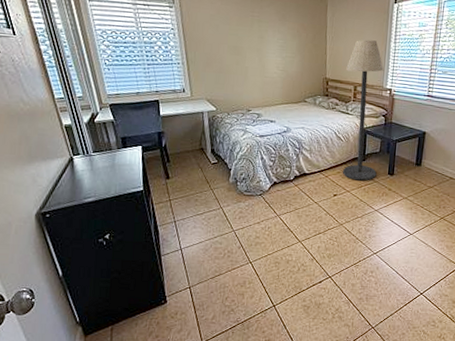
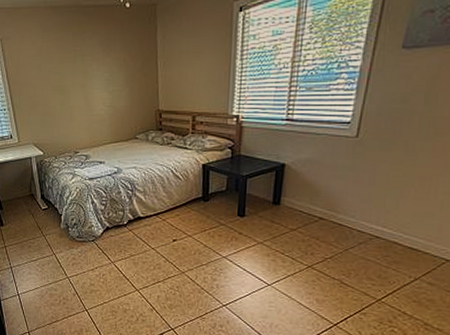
floor lamp: present [343,40,385,181] -> none [182,60,229,224]

